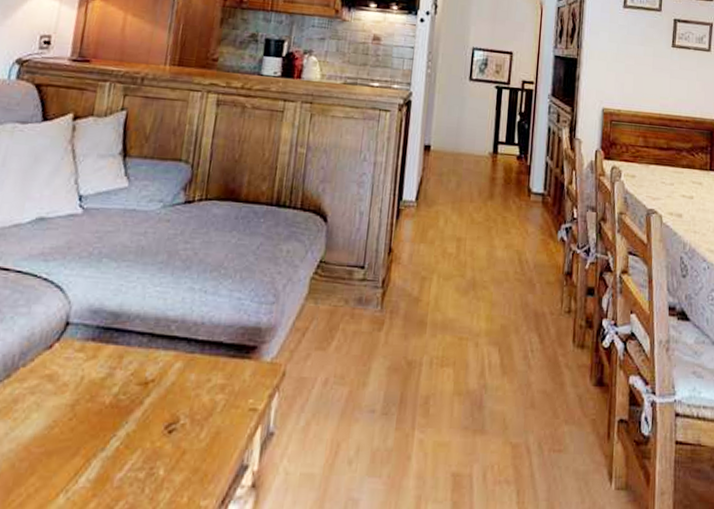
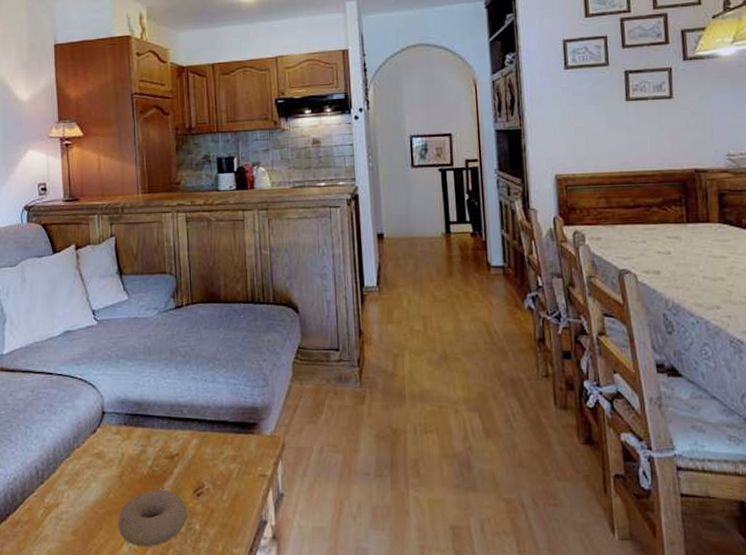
bowl: none [57,423,153,498] -> present [118,489,187,547]

